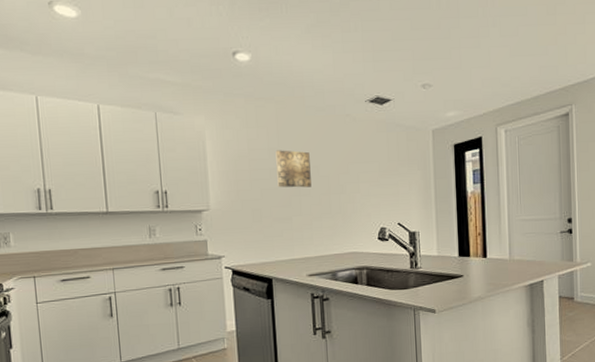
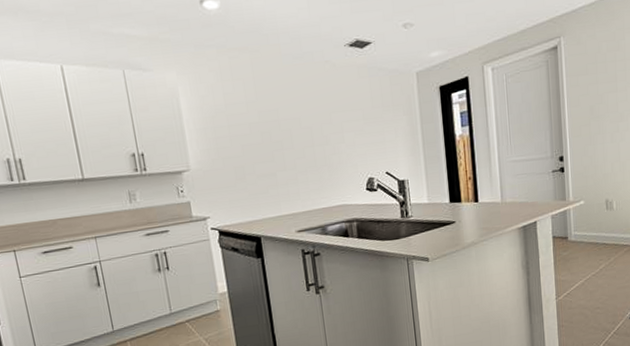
wall art: present [275,150,312,188] -> none [254,102,294,143]

